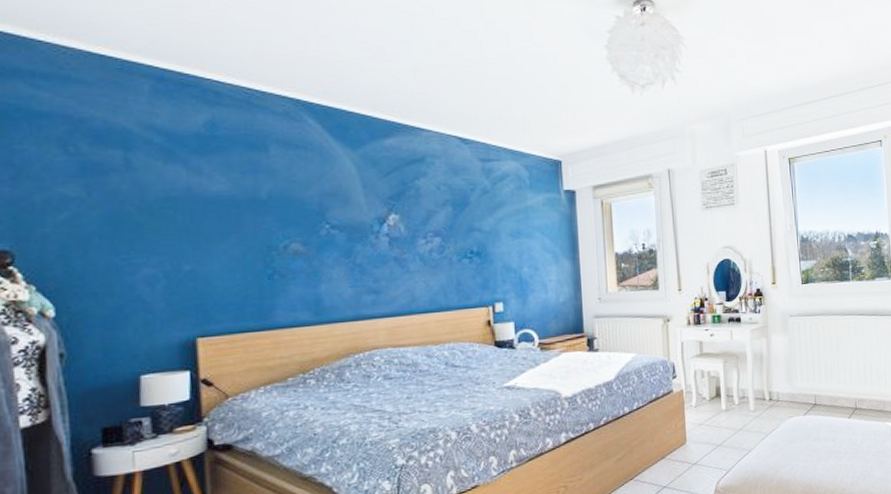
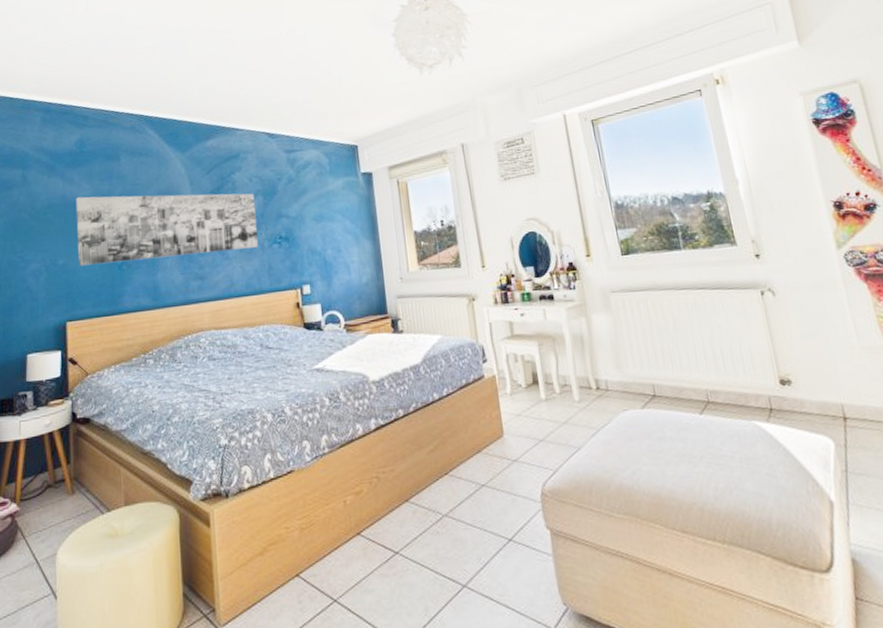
wall art: none [206,191,445,274] -> present [75,193,258,267]

